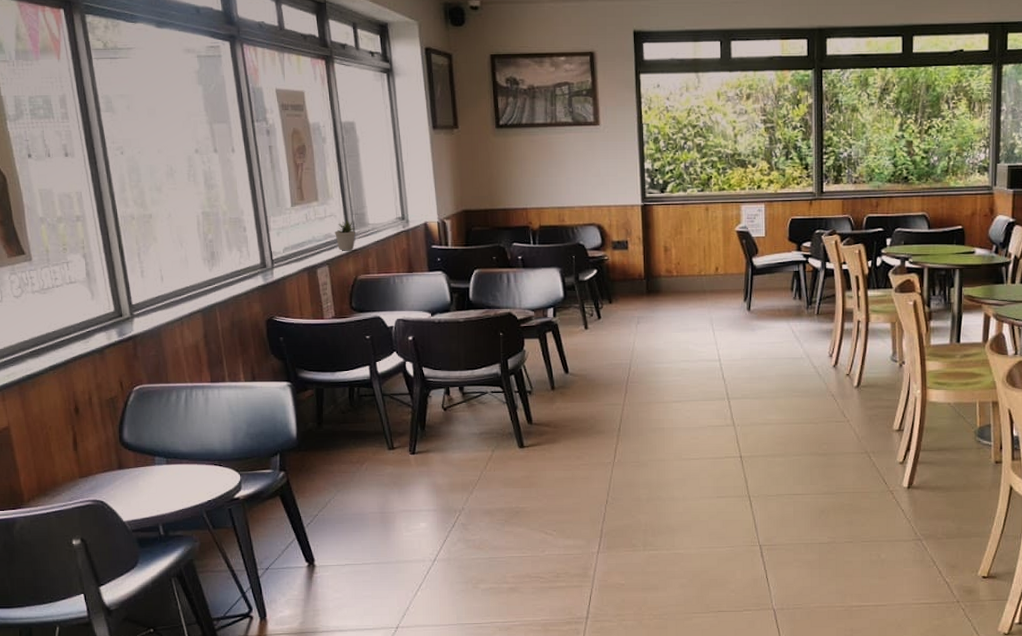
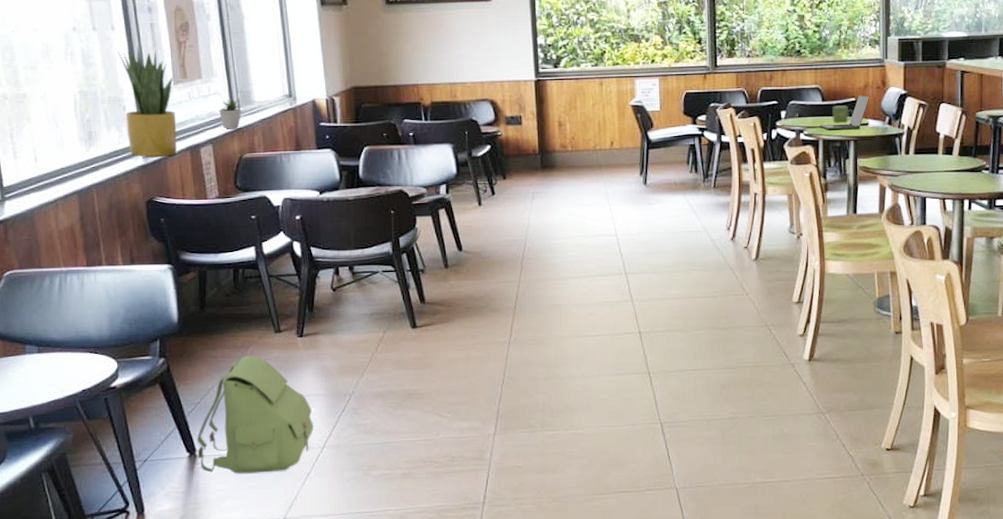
planter: none [238,168,295,277] -> present [117,46,177,157]
satchel: none [315,471,425,584] -> present [197,355,313,474]
laptop: none [924,223,977,258] -> present [819,95,870,130]
mug: none [938,233,960,252] -> present [832,105,854,124]

